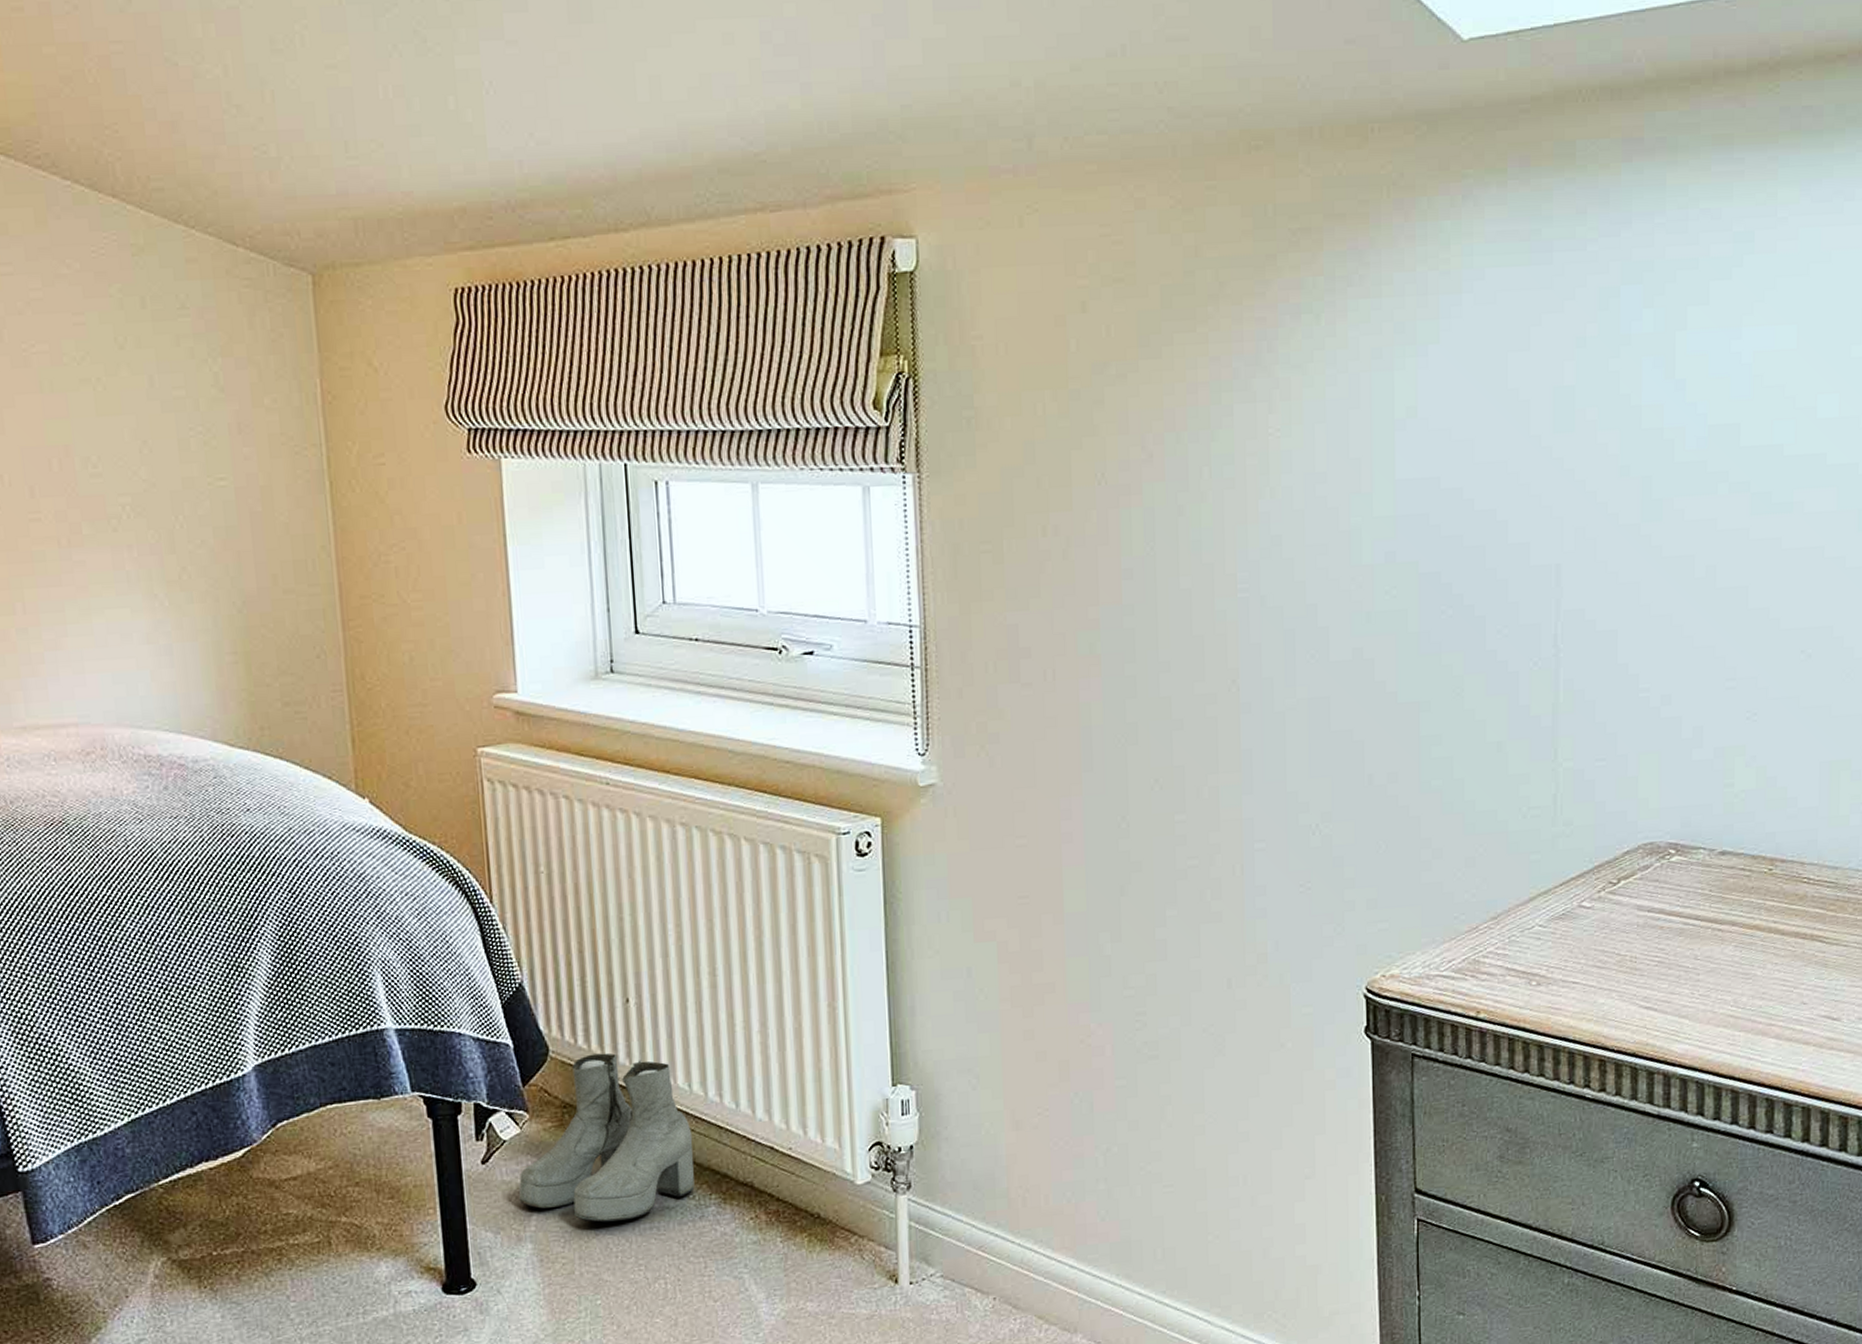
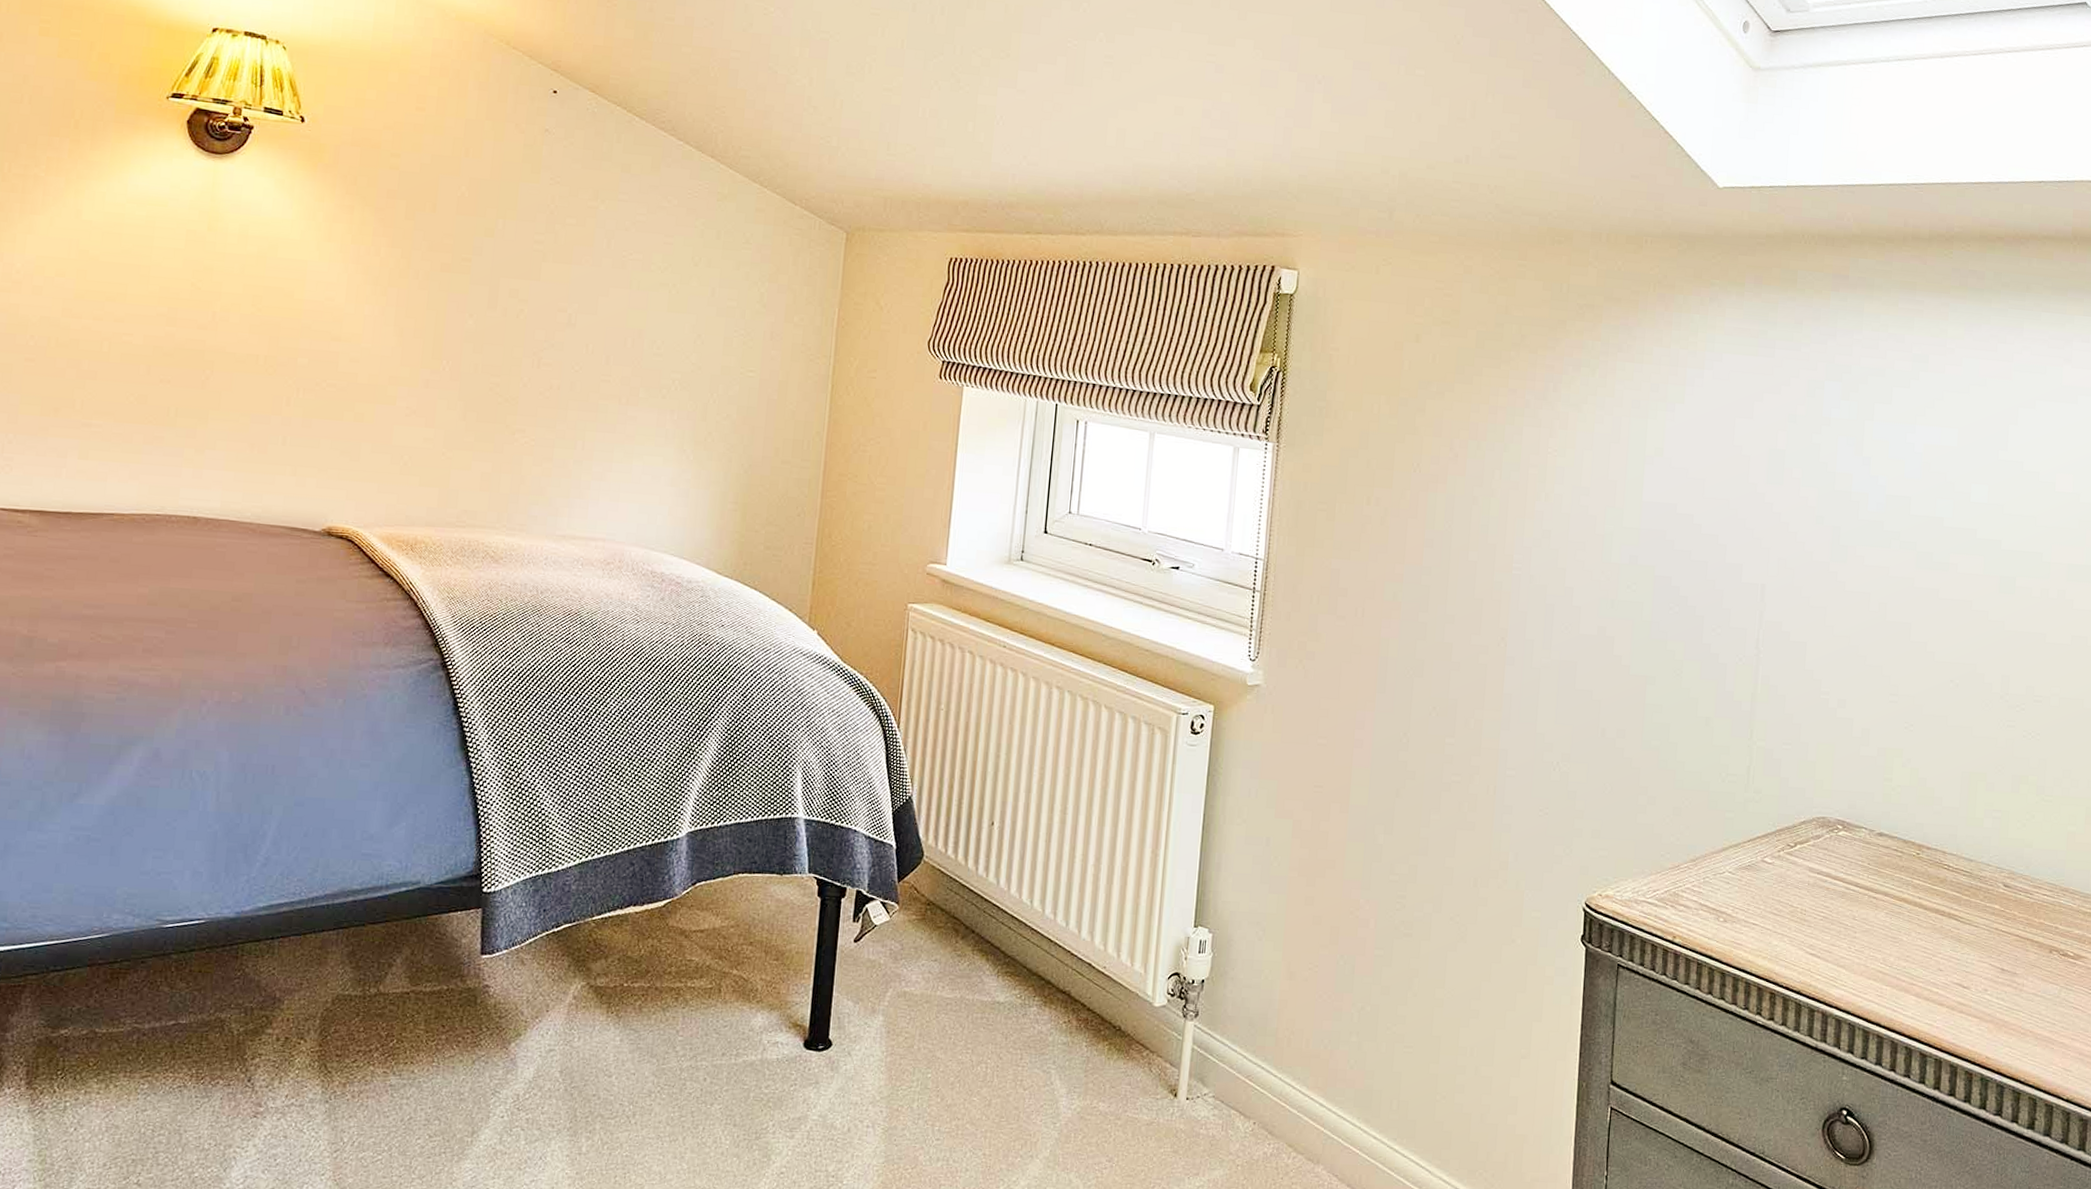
boots: present [518,1053,695,1223] -> none [879,863,1028,1008]

